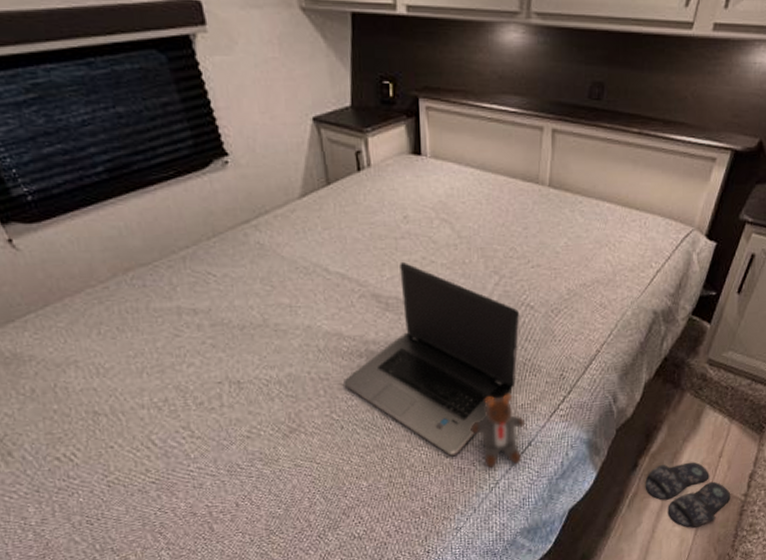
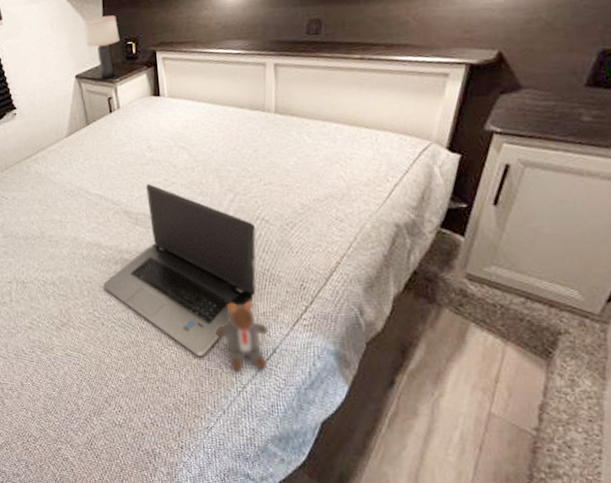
table lamp: none [326,42,374,128] -> present [84,15,121,80]
slippers: present [646,462,731,528] -> none [407,383,518,460]

